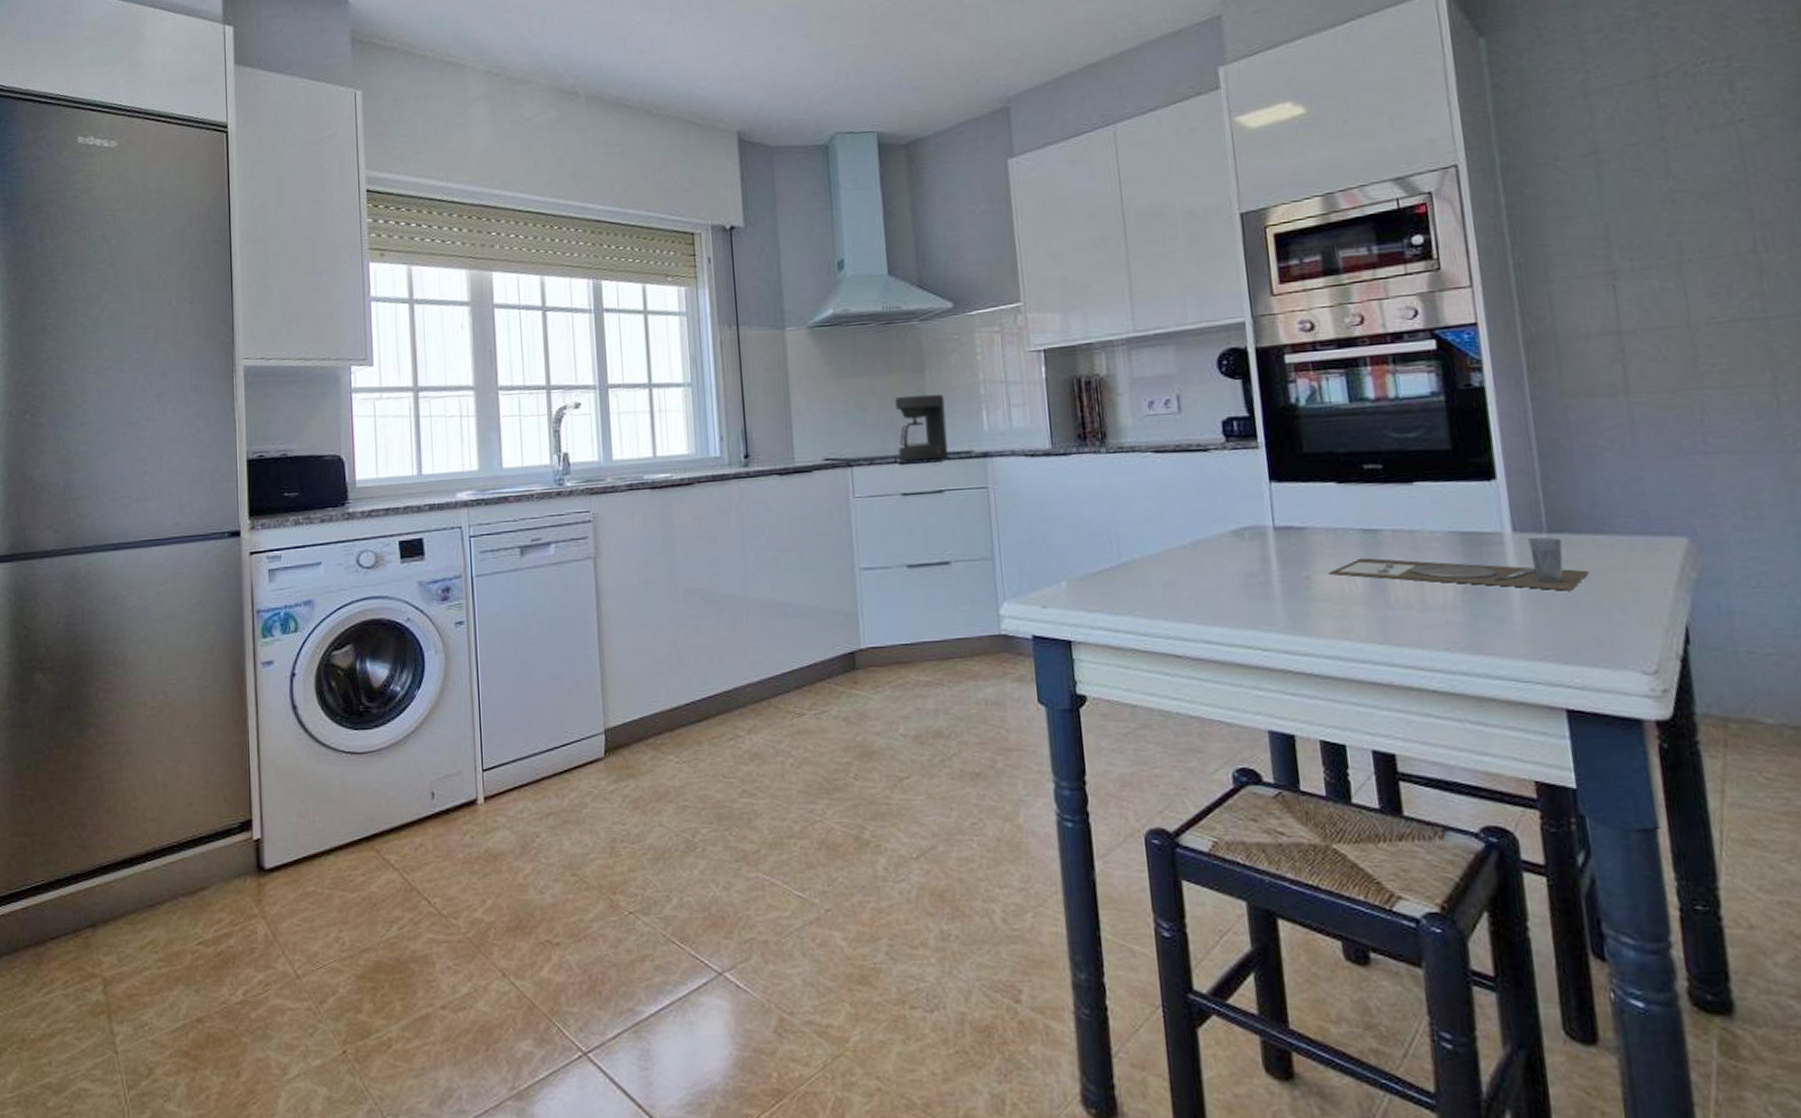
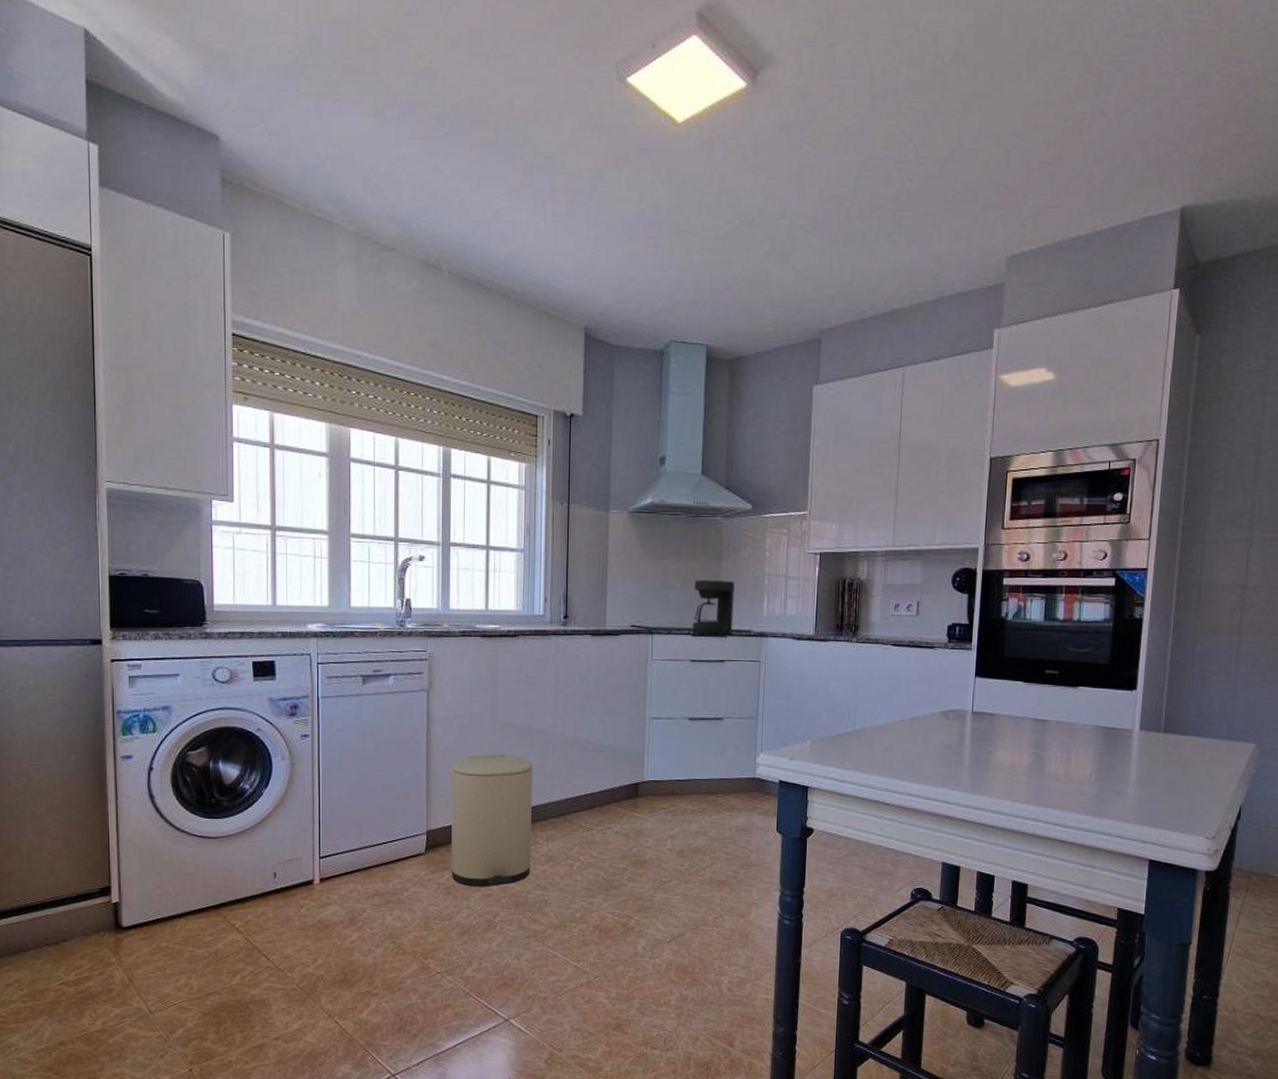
pedal bin: none [629,626,733,798] -> present [451,753,533,887]
place setting: present [1328,536,1590,591] -> none [1005,735,1186,776]

